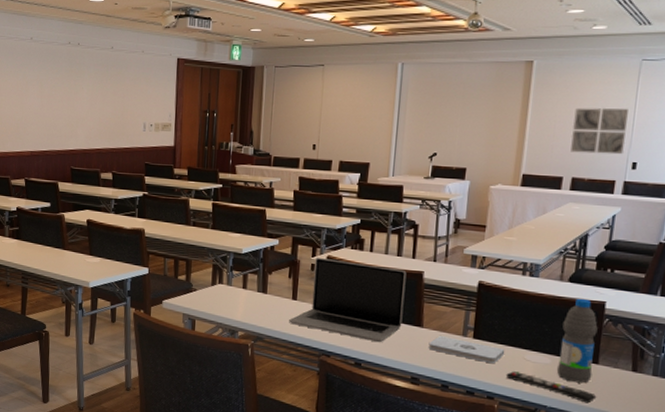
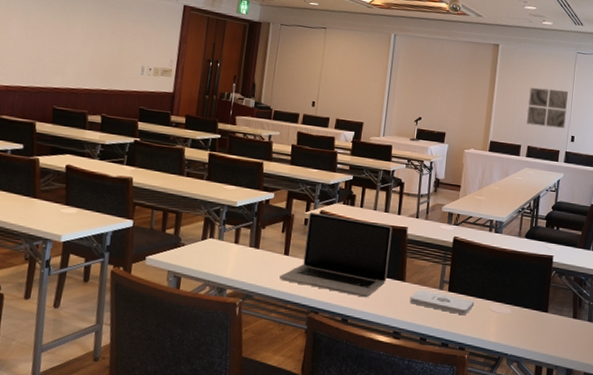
remote control: present [506,371,597,404] -> none [475,322,547,350]
water bottle: present [556,298,598,383] -> none [515,252,547,331]

